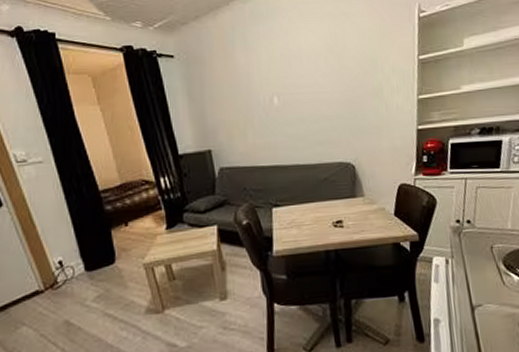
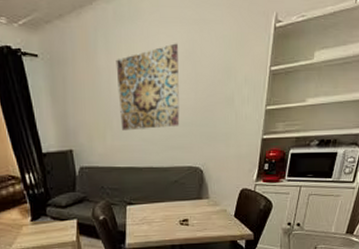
wall art: none [255,37,326,128] -> present [116,43,180,131]

